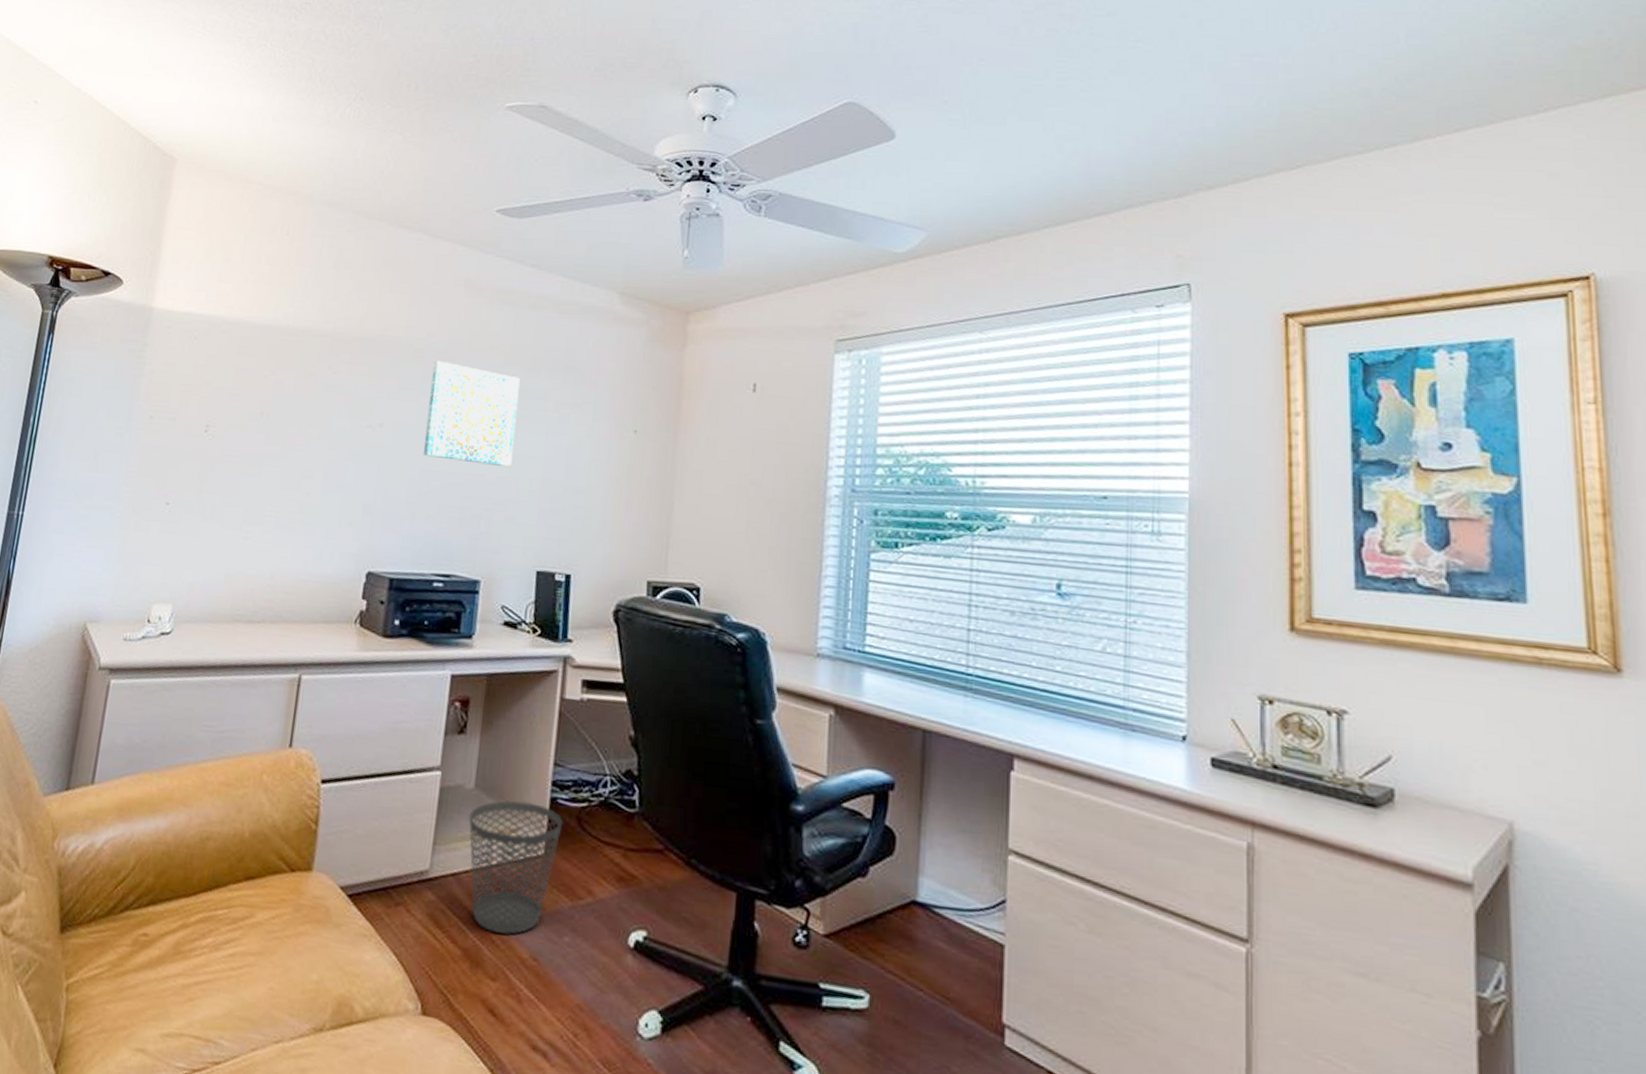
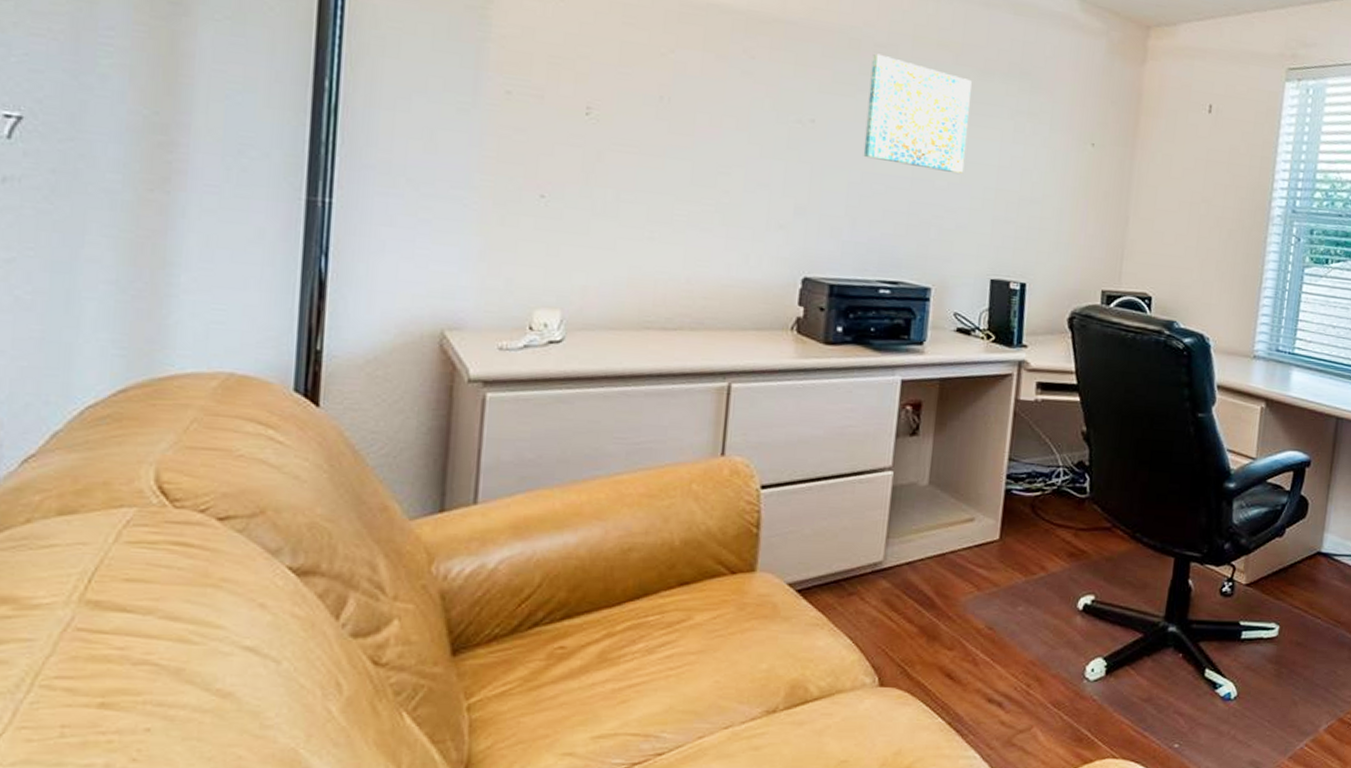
wastebasket: present [468,800,563,935] -> none [923,494,1018,610]

